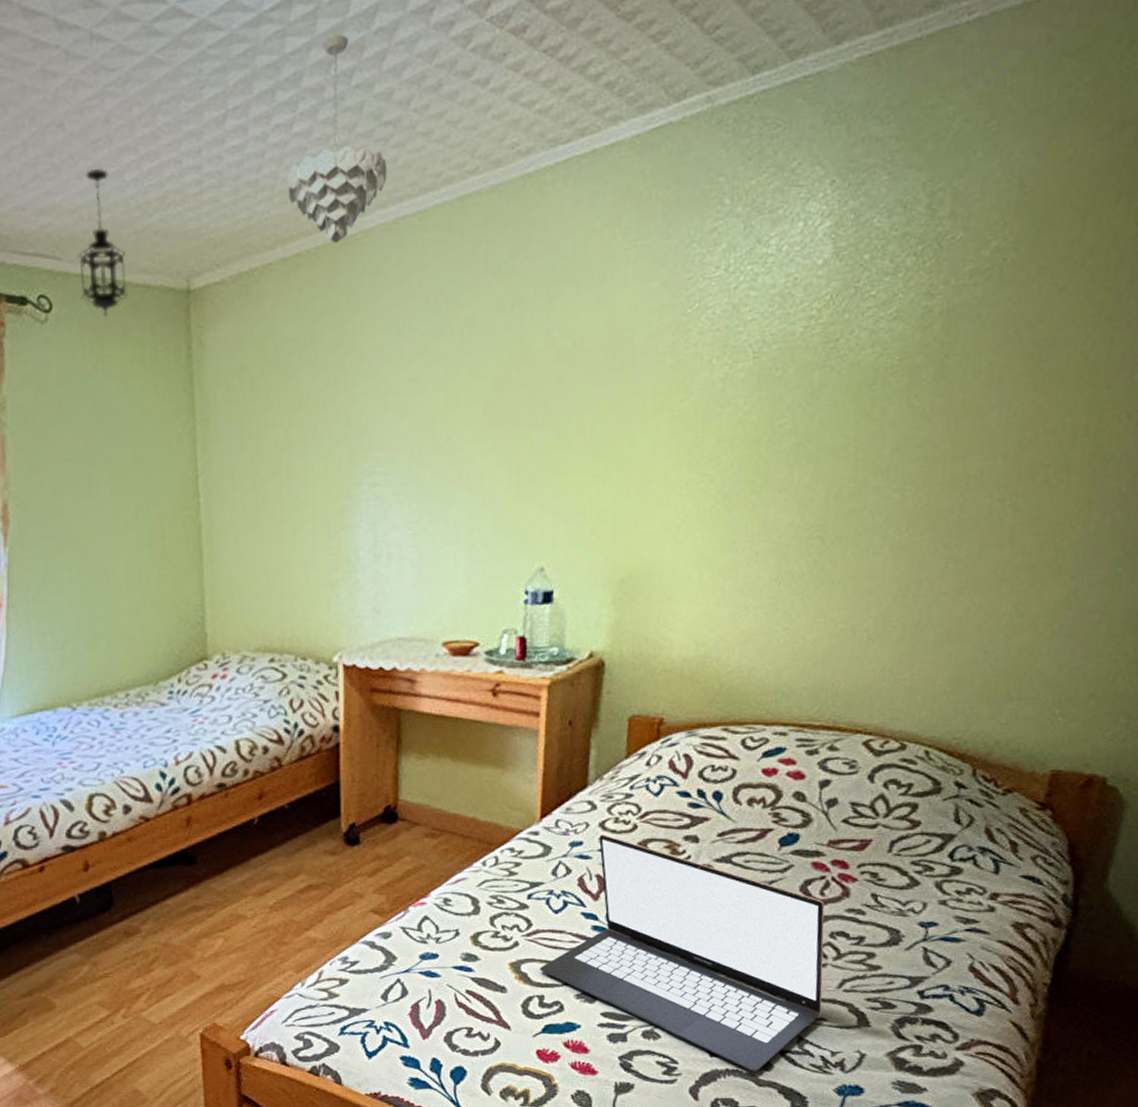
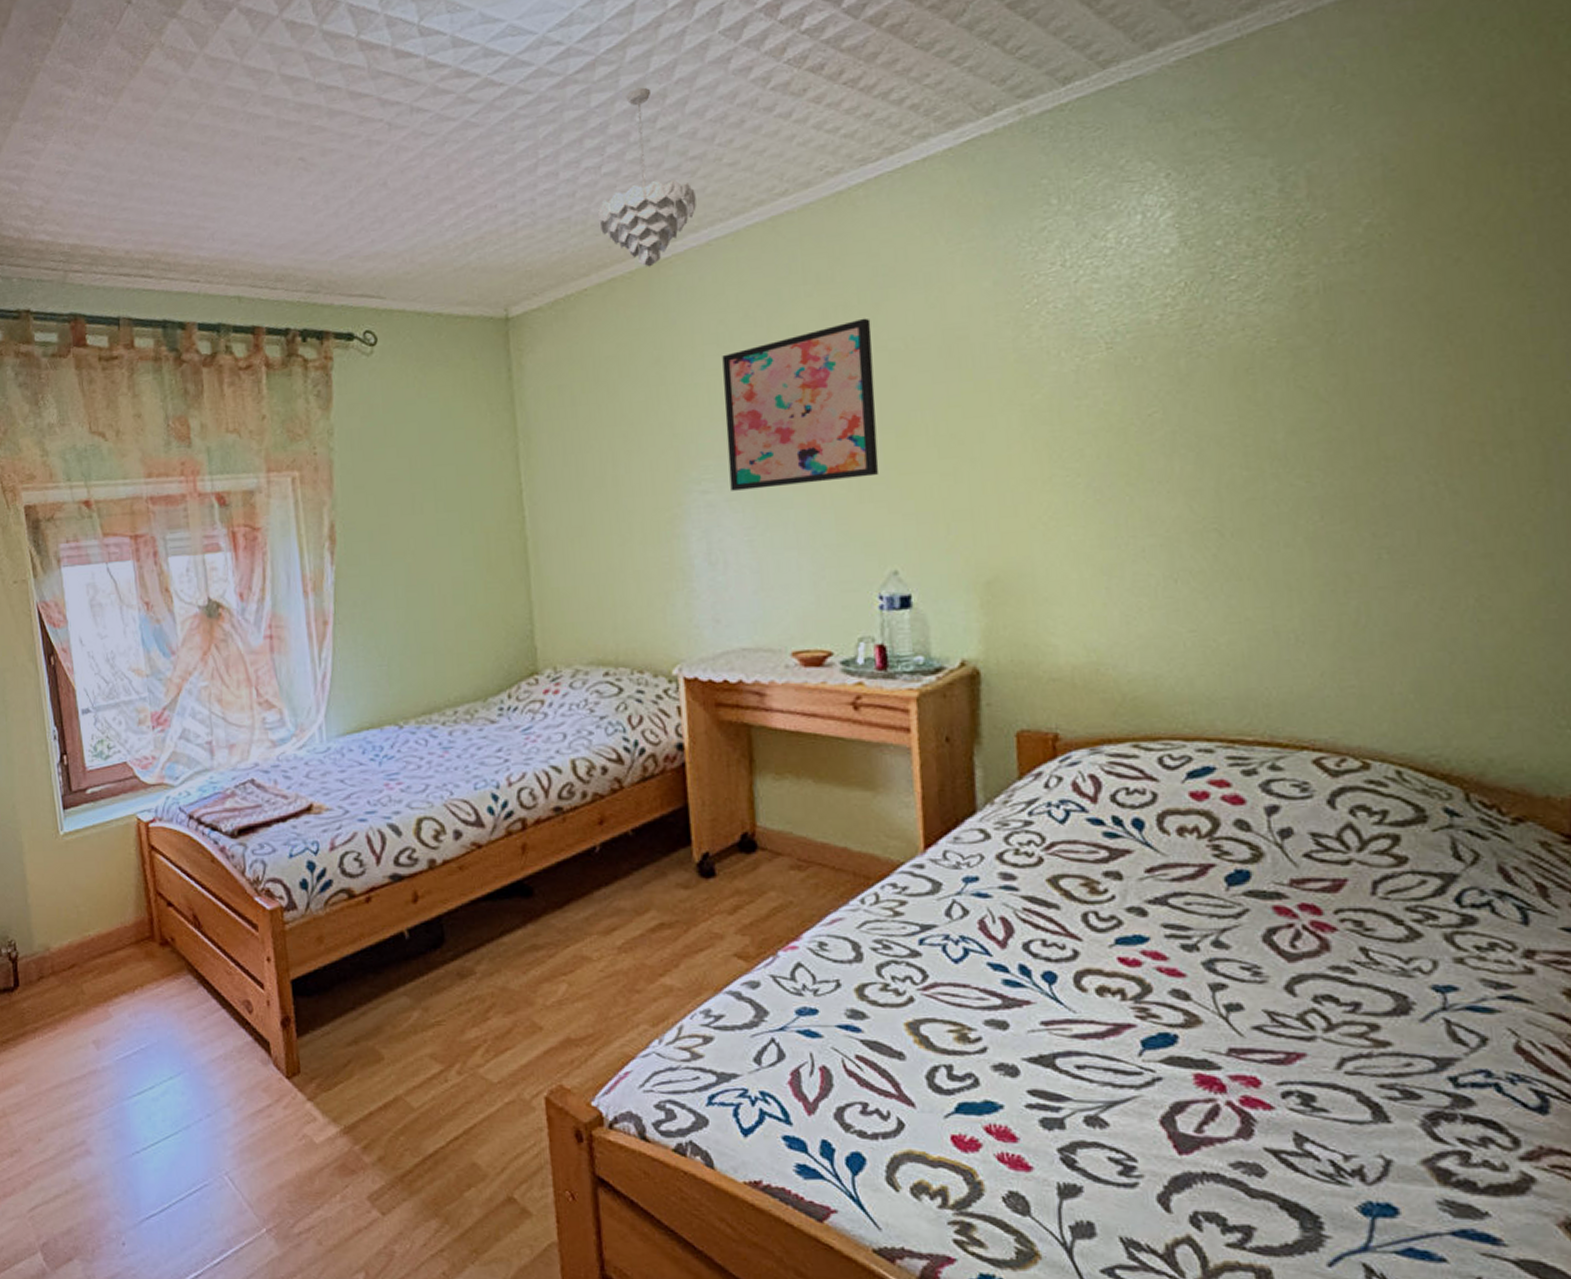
hanging lantern: present [77,169,128,318] -> none [400,218,449,347]
wall art: none [399,313,545,485] -> present [722,318,879,491]
laptop: present [540,834,825,1072] -> none [943,869,1320,1178]

